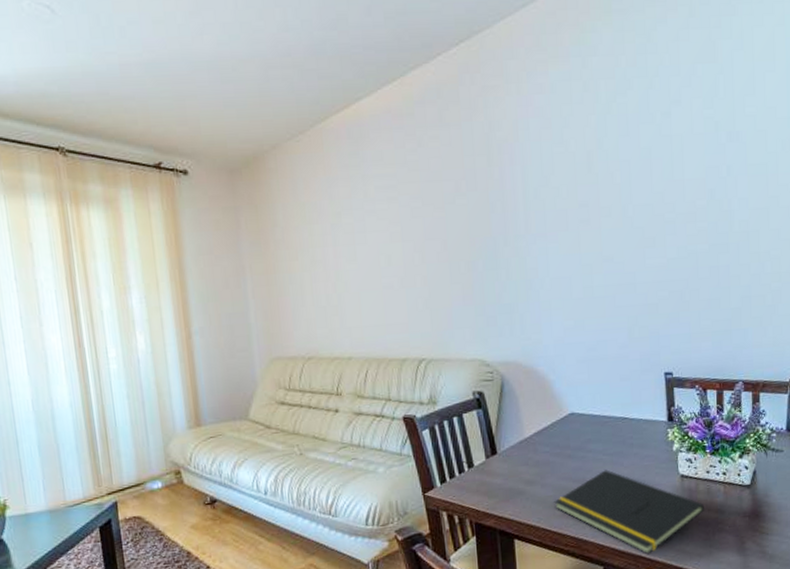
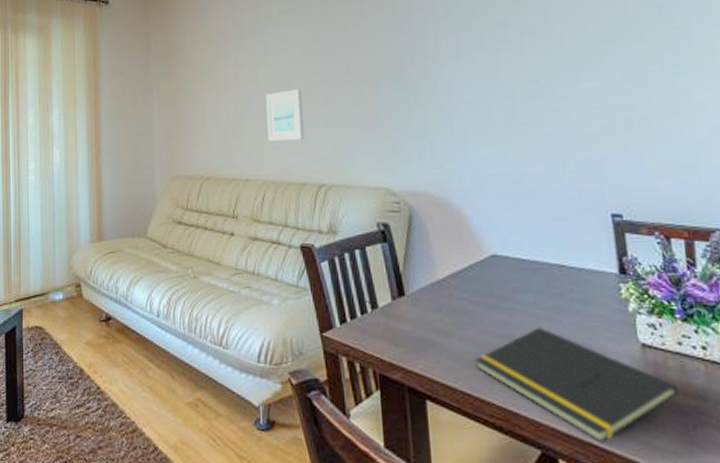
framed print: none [365,267,405,319] -> present [266,89,305,141]

